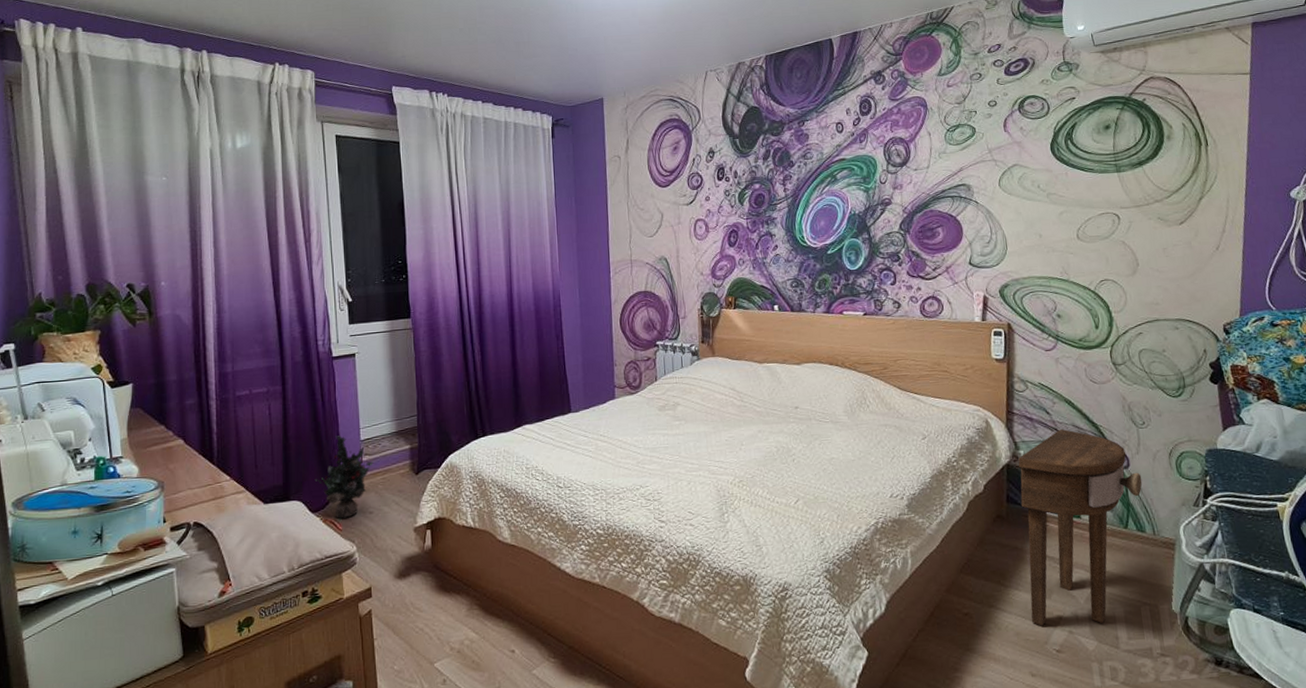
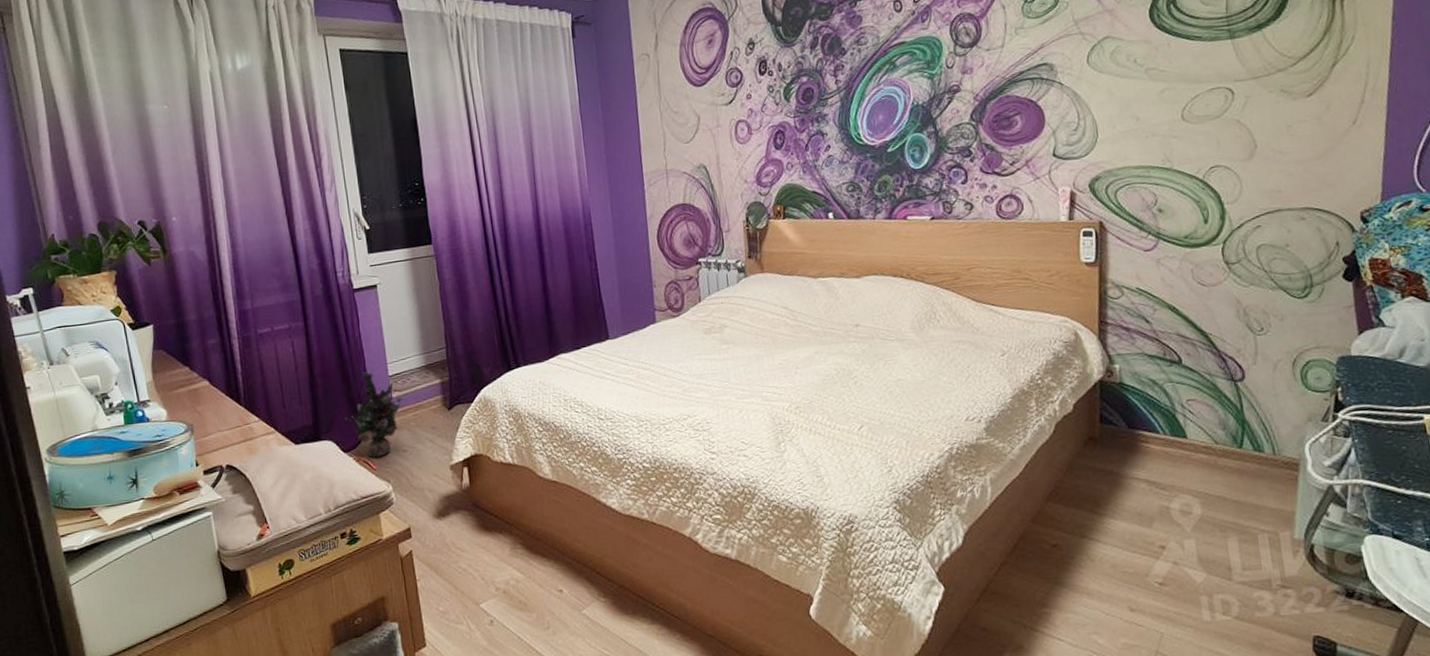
side table: present [1018,428,1142,626] -> none [1113,338,1260,557]

